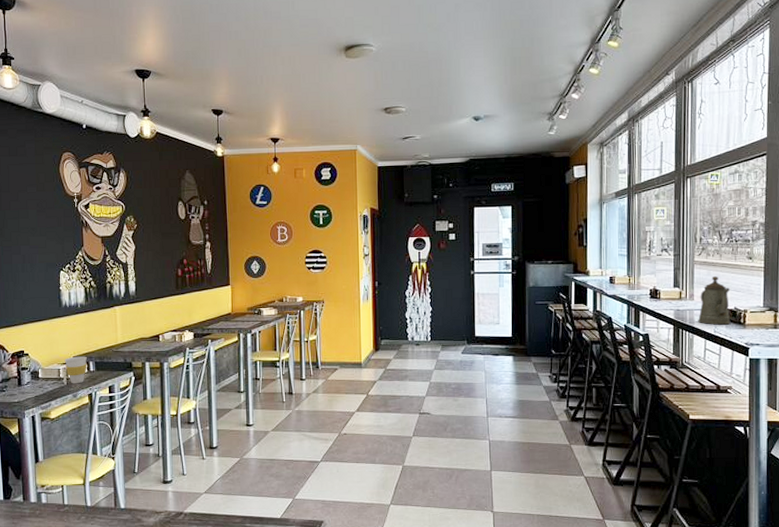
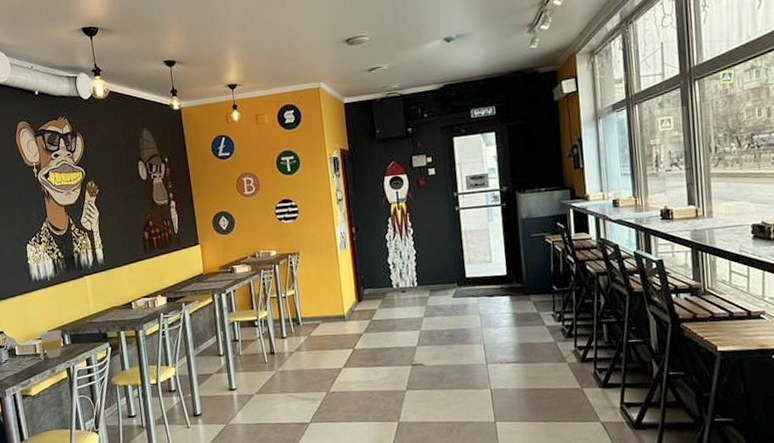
coffee pot: present [698,276,731,325] -> none [719,188,759,244]

